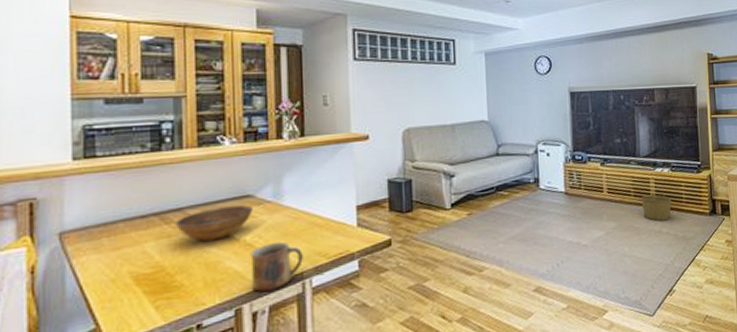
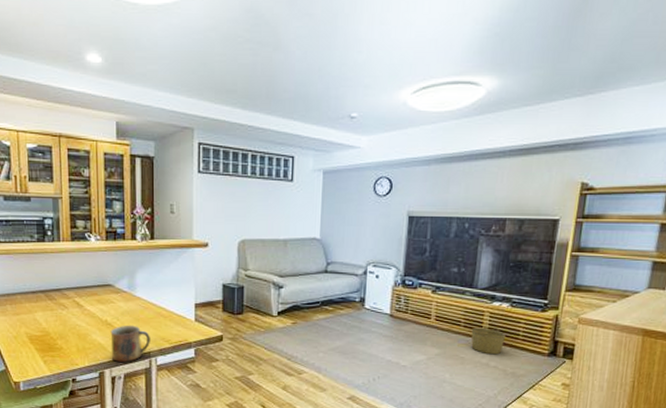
bowl: present [174,205,254,242] -> none [55,292,113,317]

